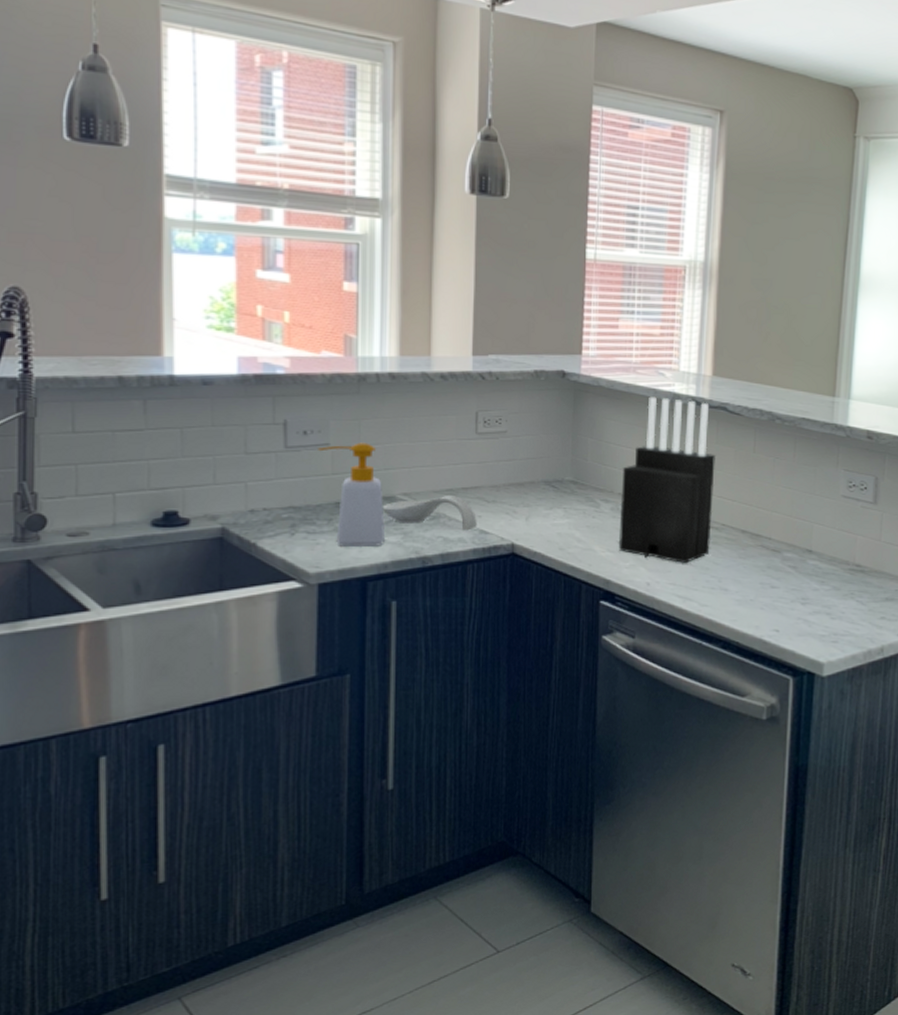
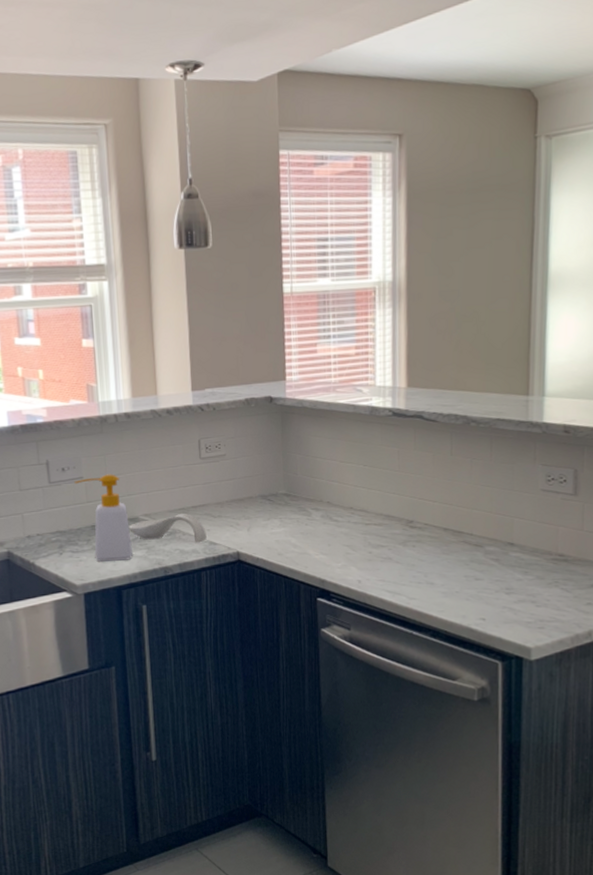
knife block: present [618,396,715,563] -> none [329,412,415,561]

